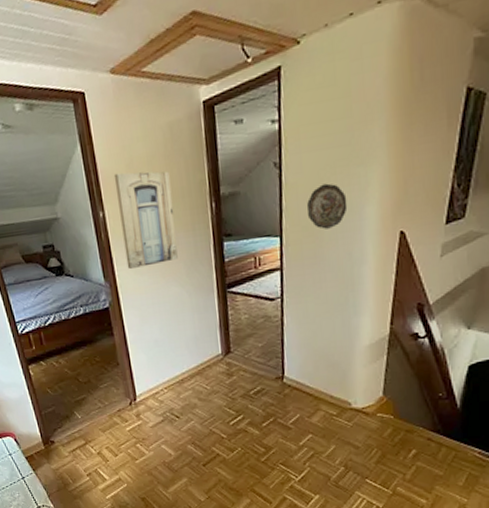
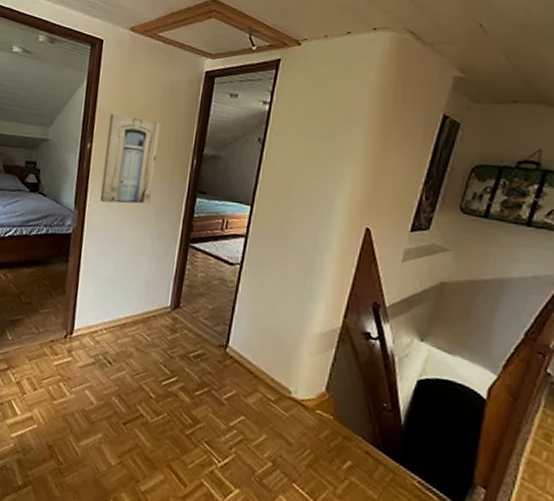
decorative plate: present [306,183,348,229] -> none [280,167,321,210]

